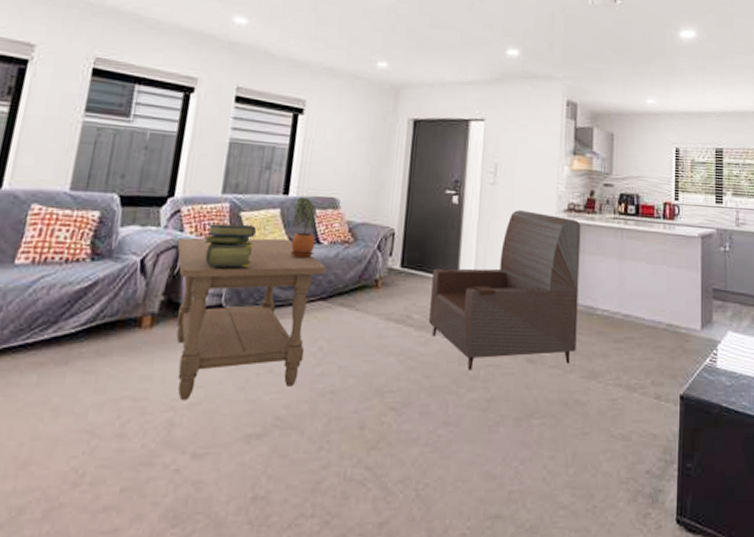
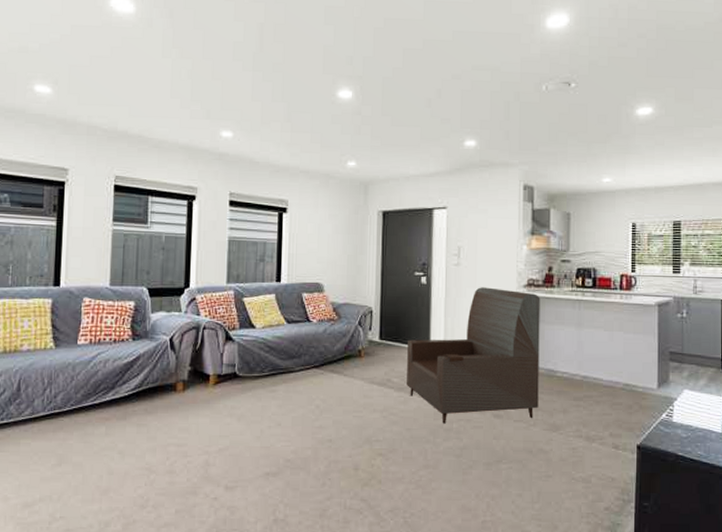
coffee table: present [176,237,326,401] -> none [196,318,317,447]
stack of books: present [204,223,256,268] -> none [217,307,257,343]
potted plant: present [291,197,318,259] -> none [285,283,306,334]

